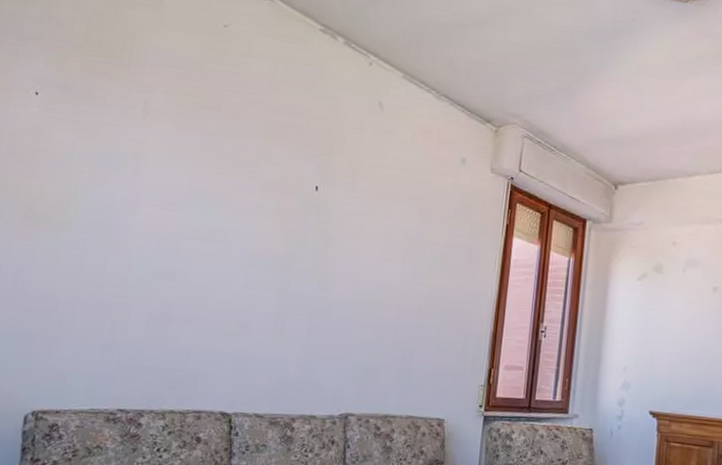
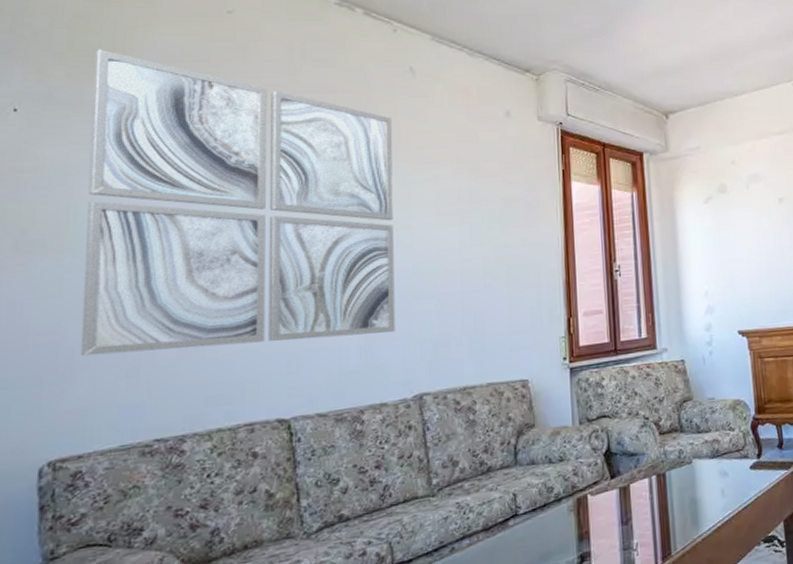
wall art: none [67,46,356,353] -> present [80,49,395,356]

